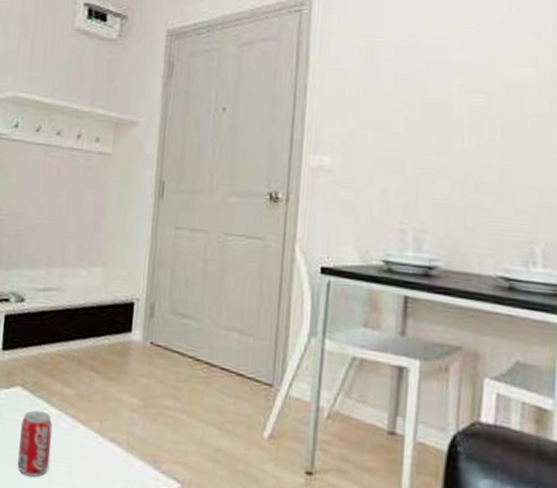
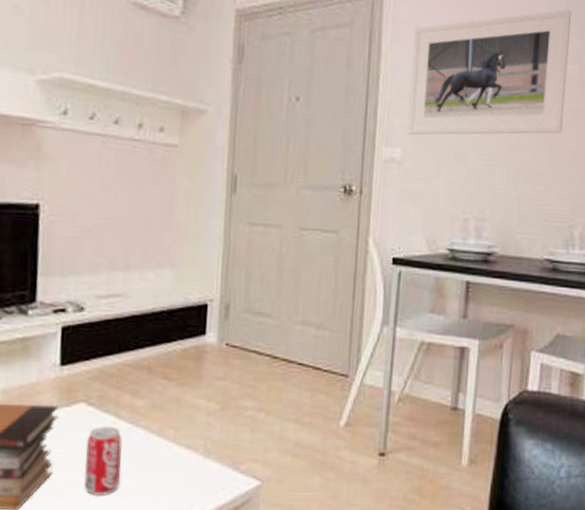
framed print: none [337,10,525,144] -> present [407,10,572,135]

